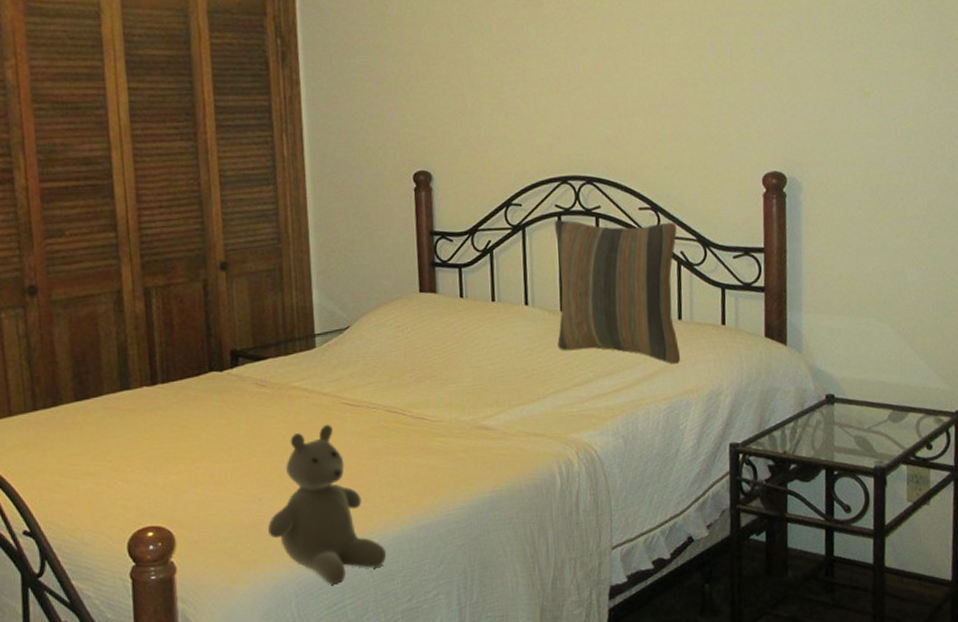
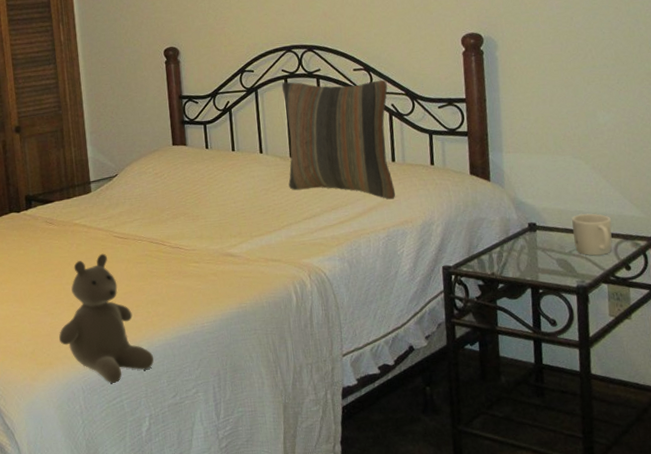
mug: none [873,384,915,433] -> present [572,213,613,256]

